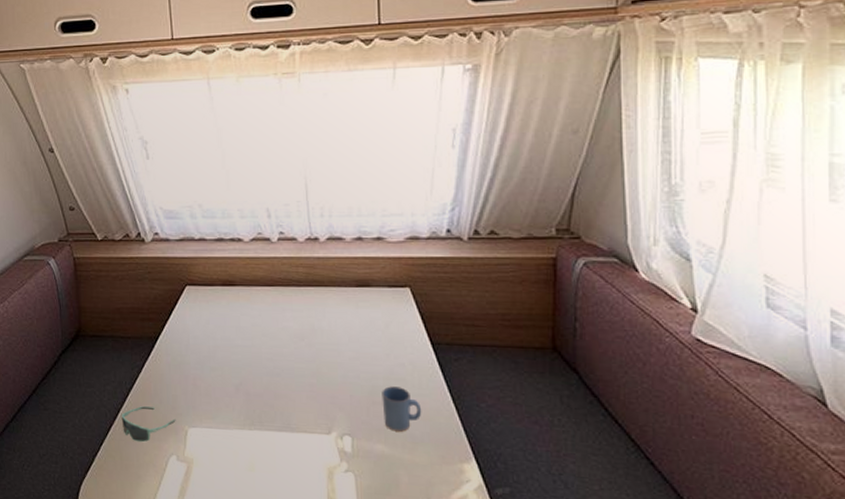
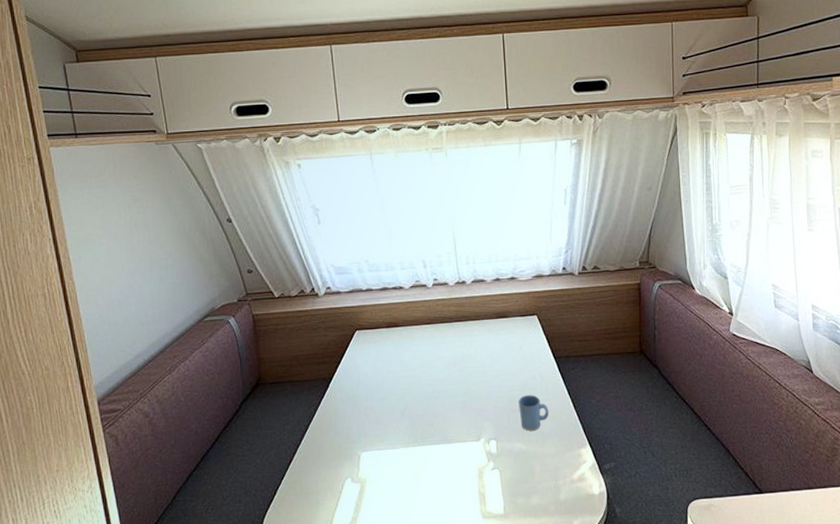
sunglasses: present [121,406,176,443] -> none [300,439,350,472]

